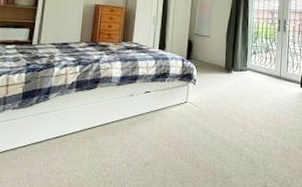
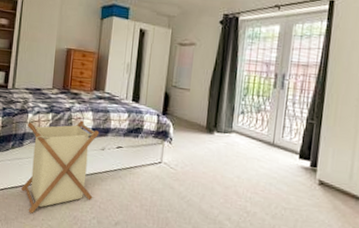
laundry basket: none [45,70,128,166] -> present [20,120,100,214]

